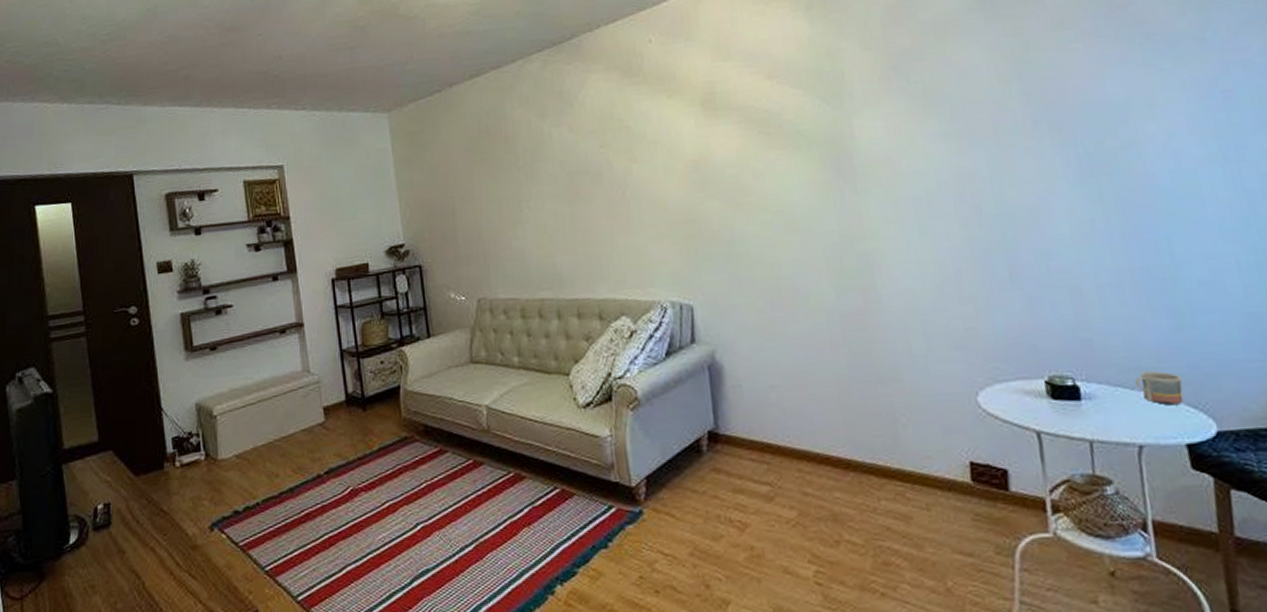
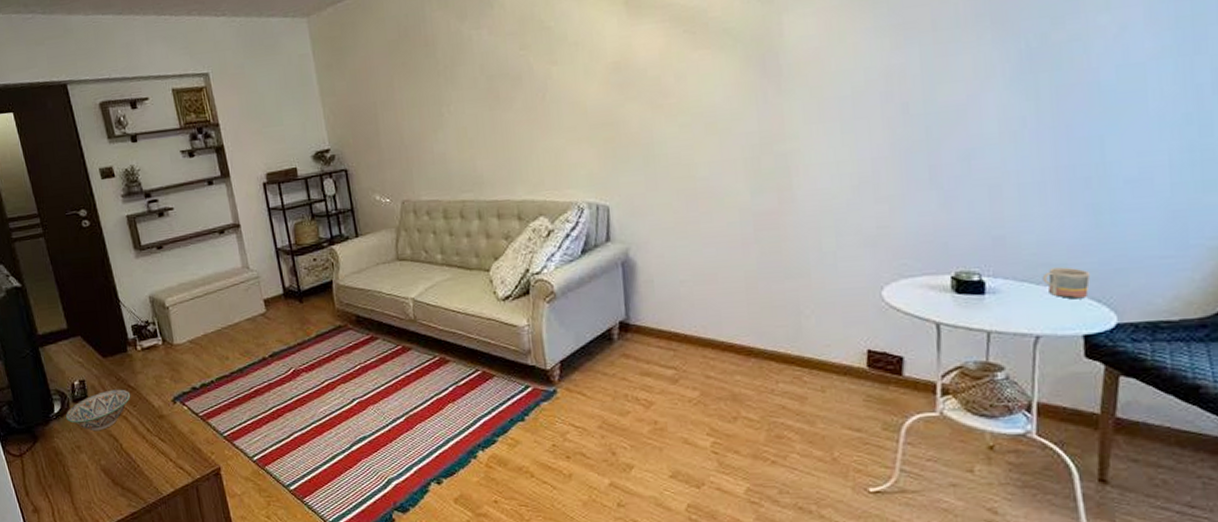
decorative bowl: none [83,513,162,567] -> present [66,389,131,432]

